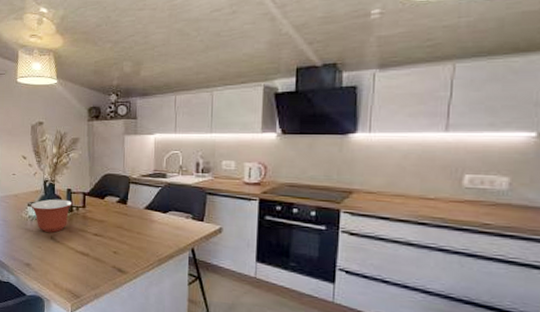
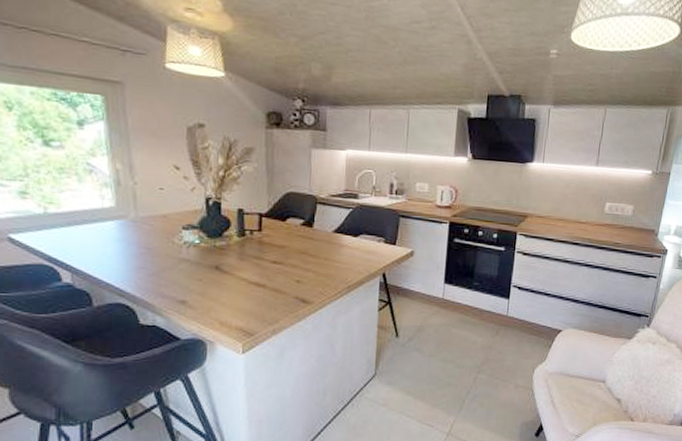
mixing bowl: present [31,199,73,233] -> none [187,220,245,261]

